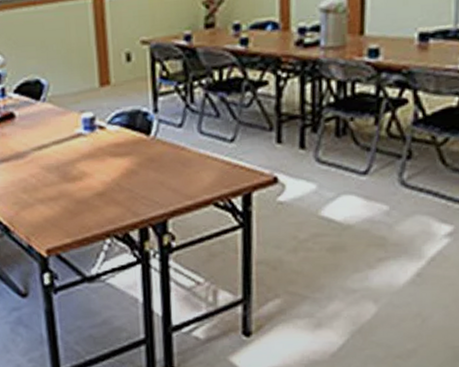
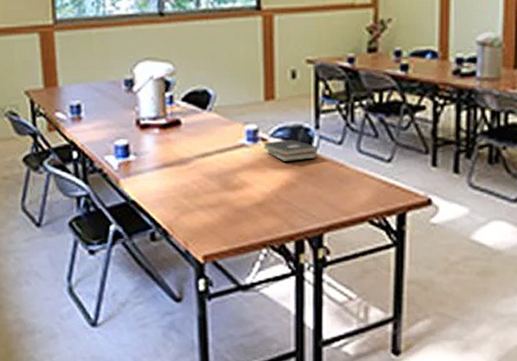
hardback book: none [100,124,158,148] -> present [263,139,318,161]

